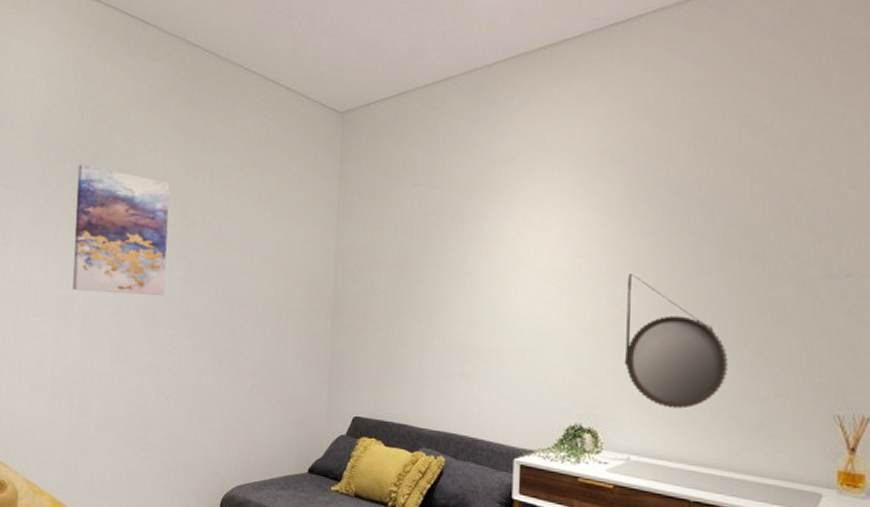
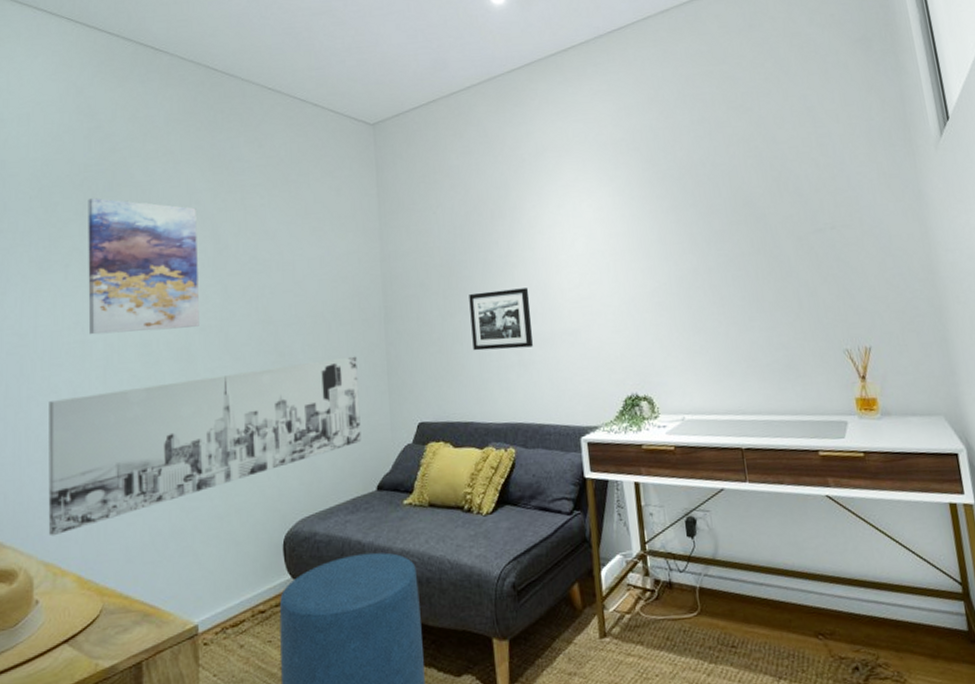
wall art: none [31,343,302,460] -> present [48,356,362,536]
picture frame: none [416,297,481,360] -> present [469,288,533,351]
home mirror: present [624,274,728,409] -> none [657,247,754,365]

